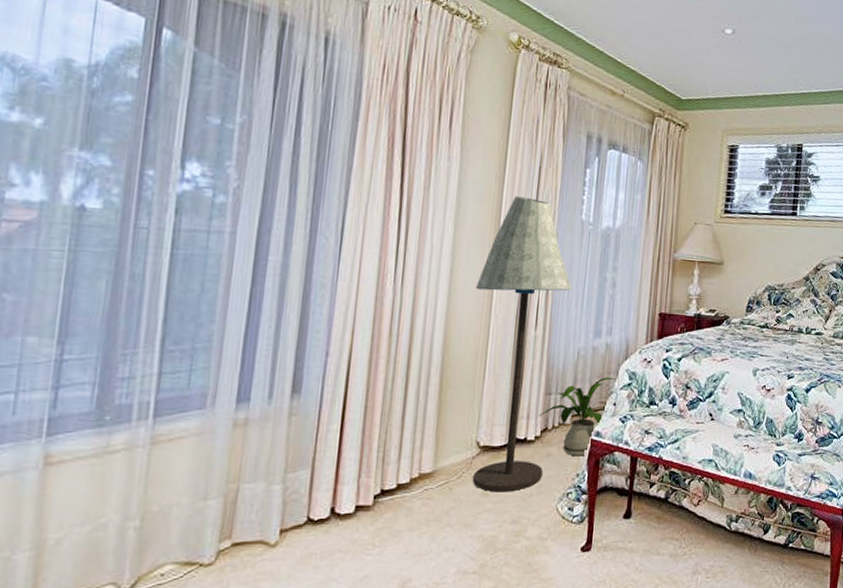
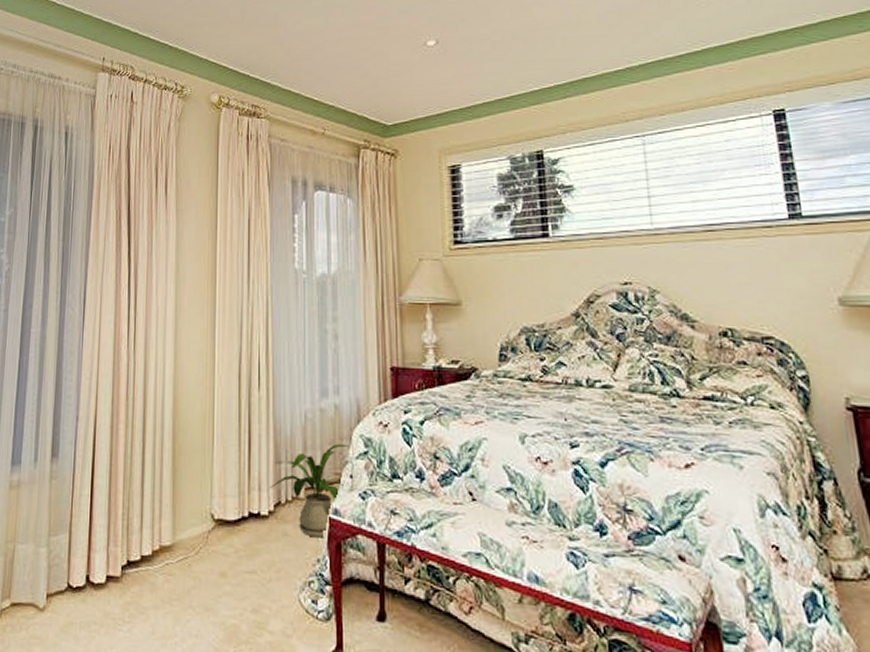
floor lamp: present [472,196,573,492] -> none [198,251,292,574]

